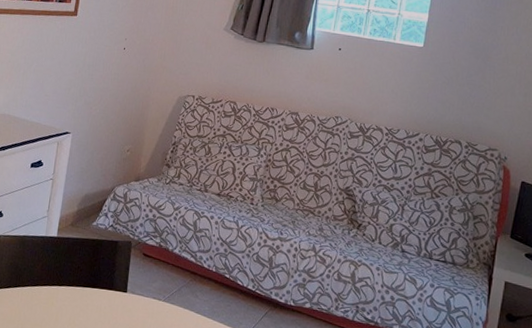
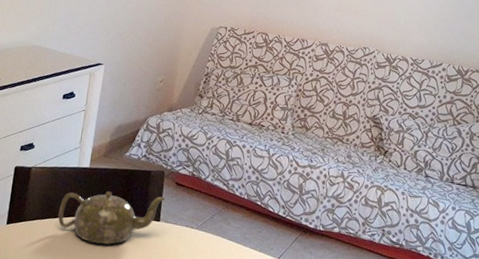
teapot: none [26,261,132,315] -> present [58,191,165,245]

